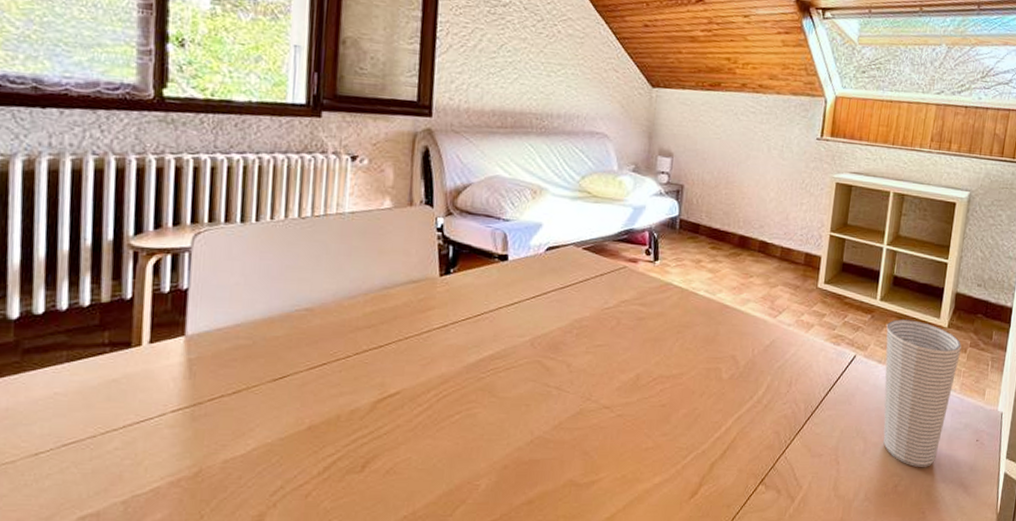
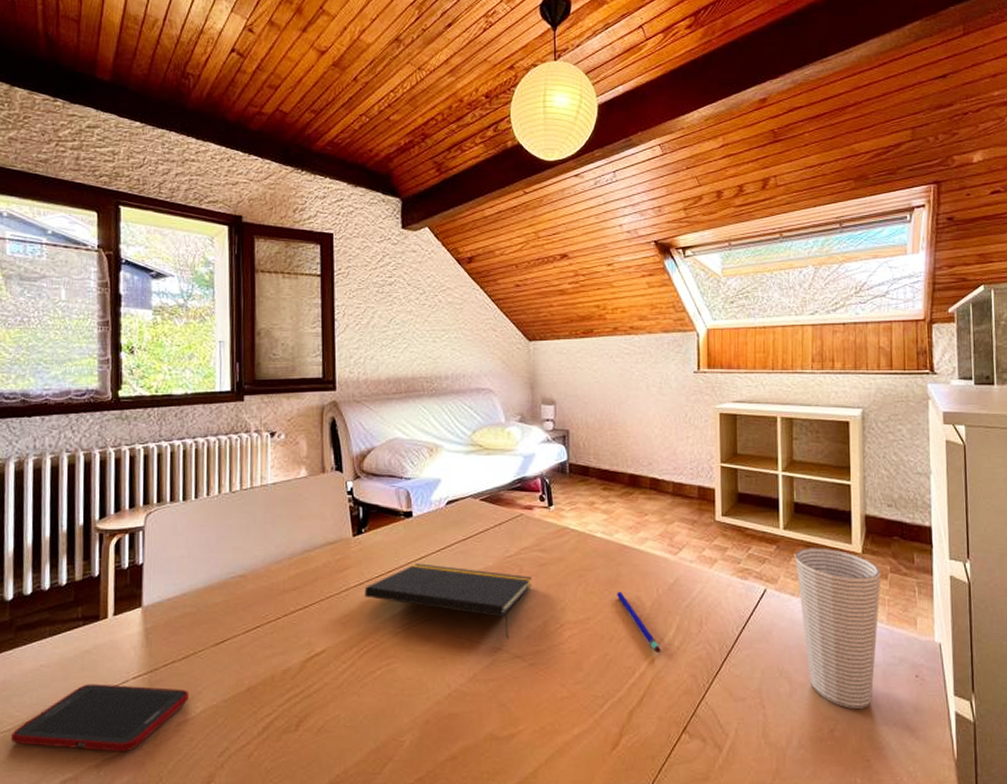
cell phone: none [15,415,239,489] -> present [11,684,189,752]
notepad: none [448,309,629,390] -> present [364,564,532,640]
pen: none [712,349,749,411] -> present [617,591,661,654]

